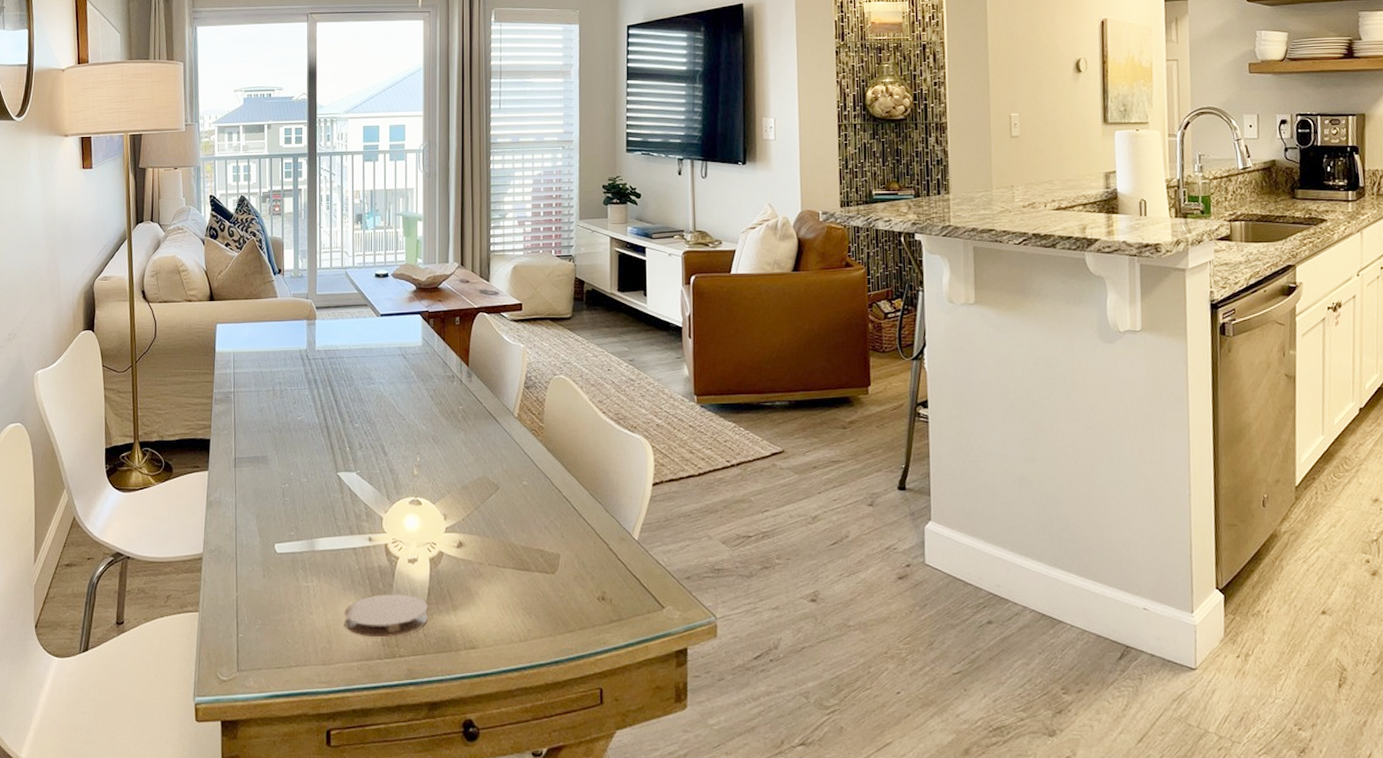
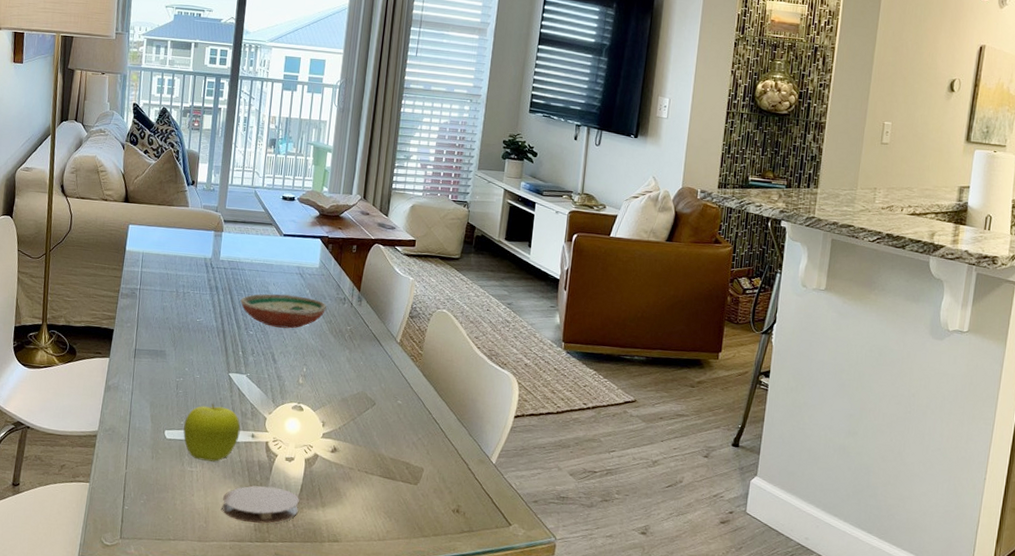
fruit: none [295,508,356,573] -> present [183,403,241,462]
decorative bowl: none [342,379,435,416] -> present [240,293,327,329]

